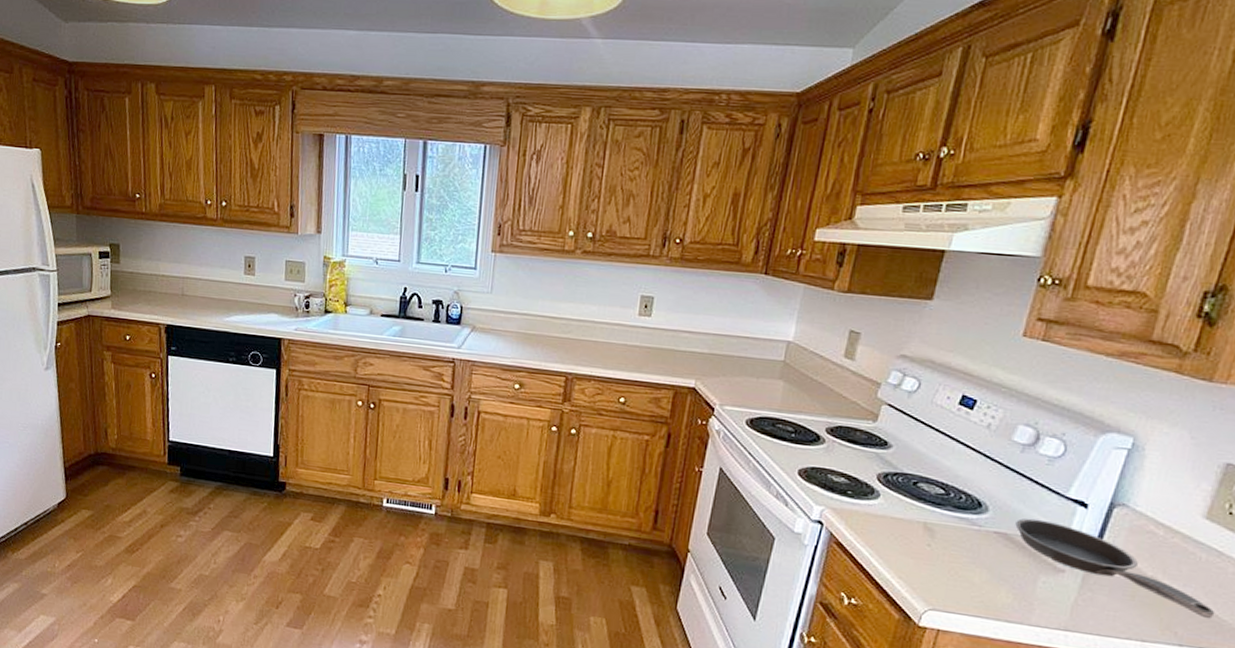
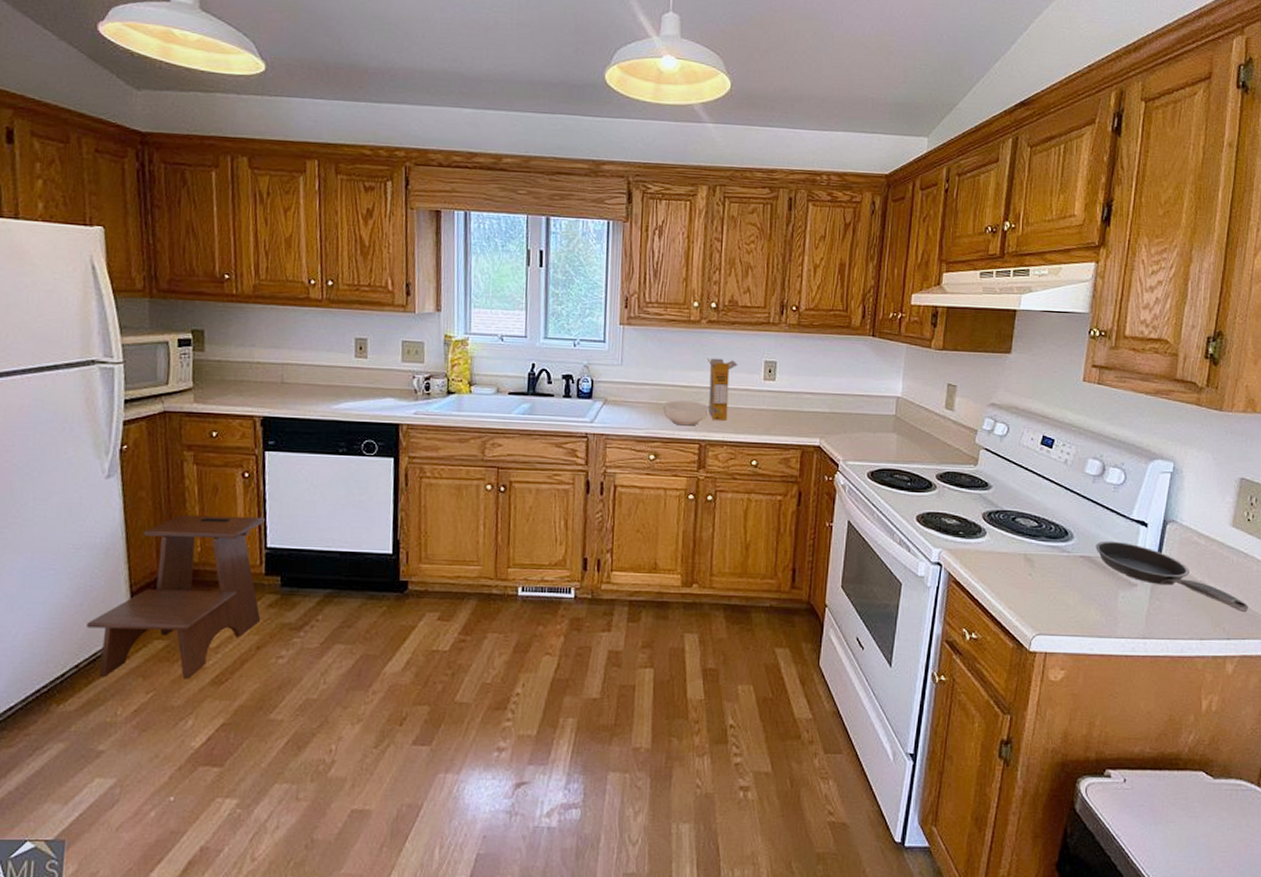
step stool: none [32,406,168,545] -> present [87,514,265,680]
bowl: none [530,331,578,358] -> present [662,400,709,426]
cereal box: none [577,289,612,355] -> present [707,357,738,421]

